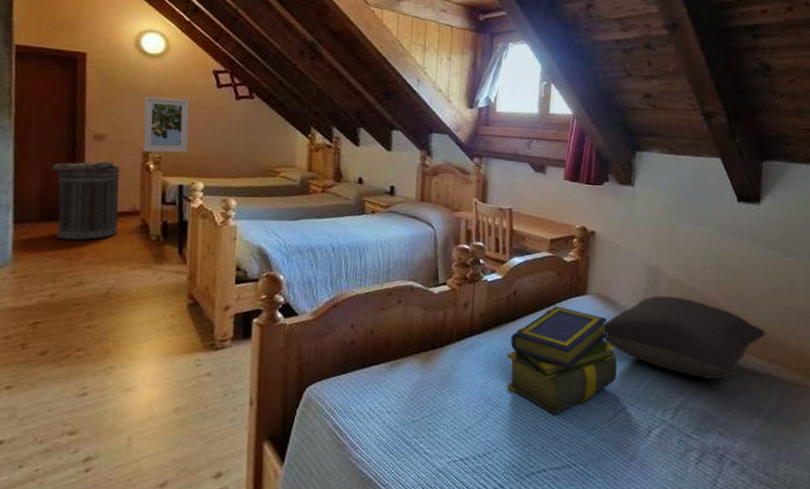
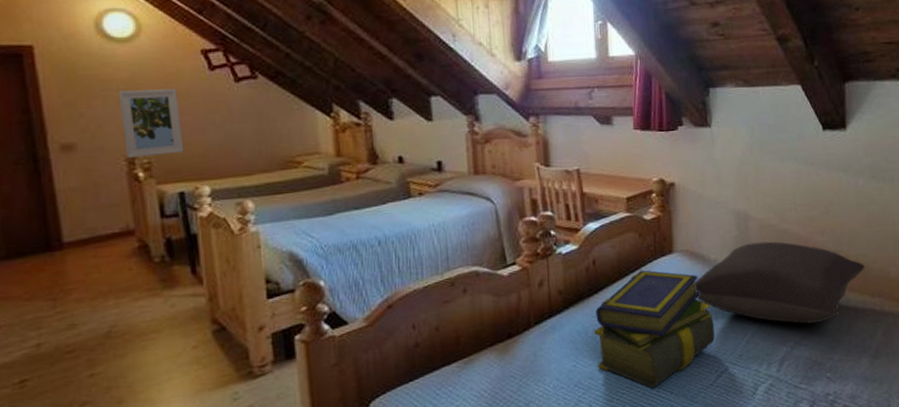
trash can: present [51,161,120,241] -> none [10,175,110,278]

